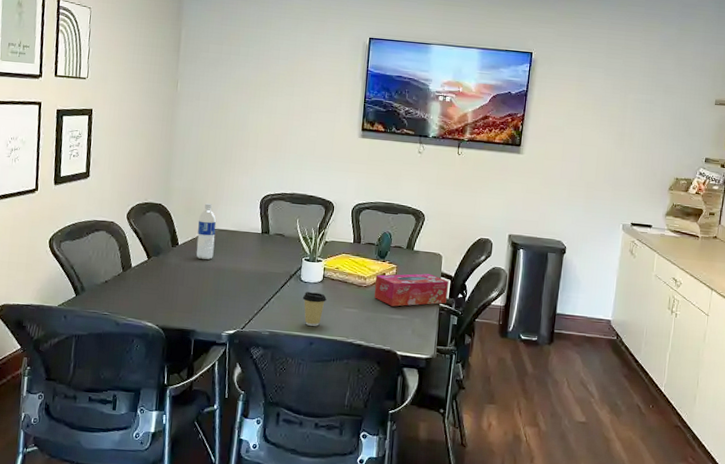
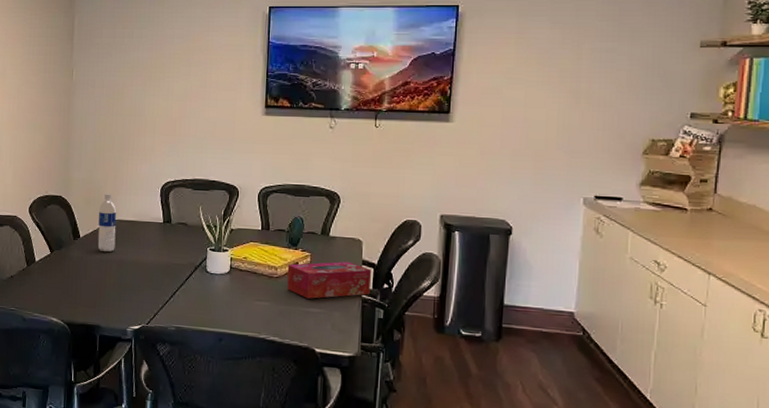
coffee cup: present [302,292,327,326] -> none [209,284,235,321]

